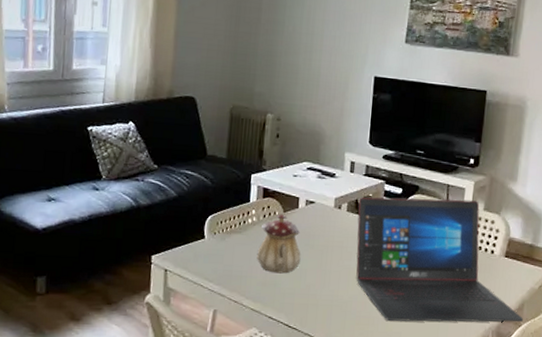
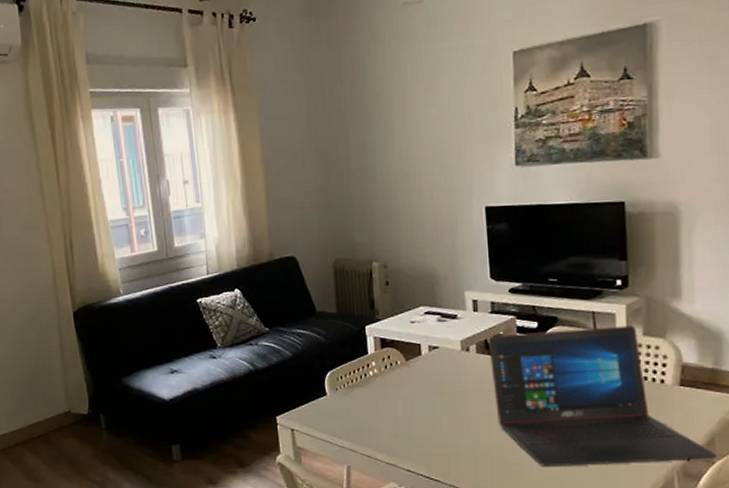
teapot: present [256,214,301,274] -> none [383,362,433,425]

